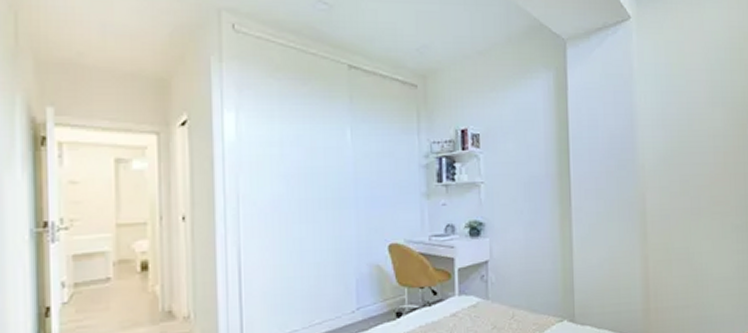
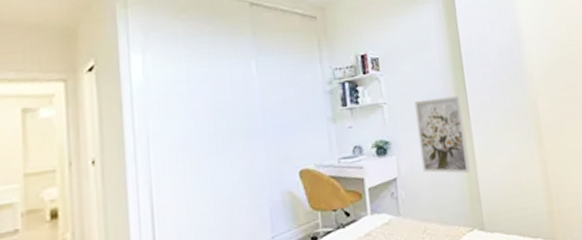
wall art: none [514,181,567,263] -> present [414,95,472,174]

